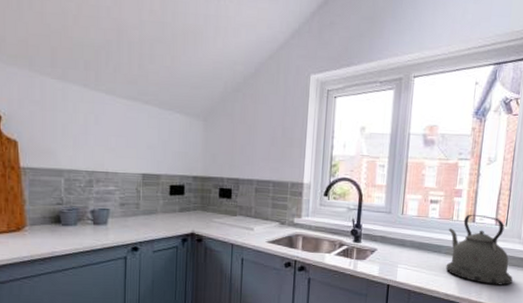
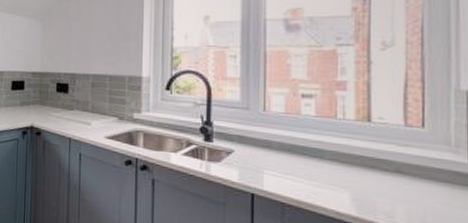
kettle: present [445,214,513,286] -> none [332,111,445,209]

